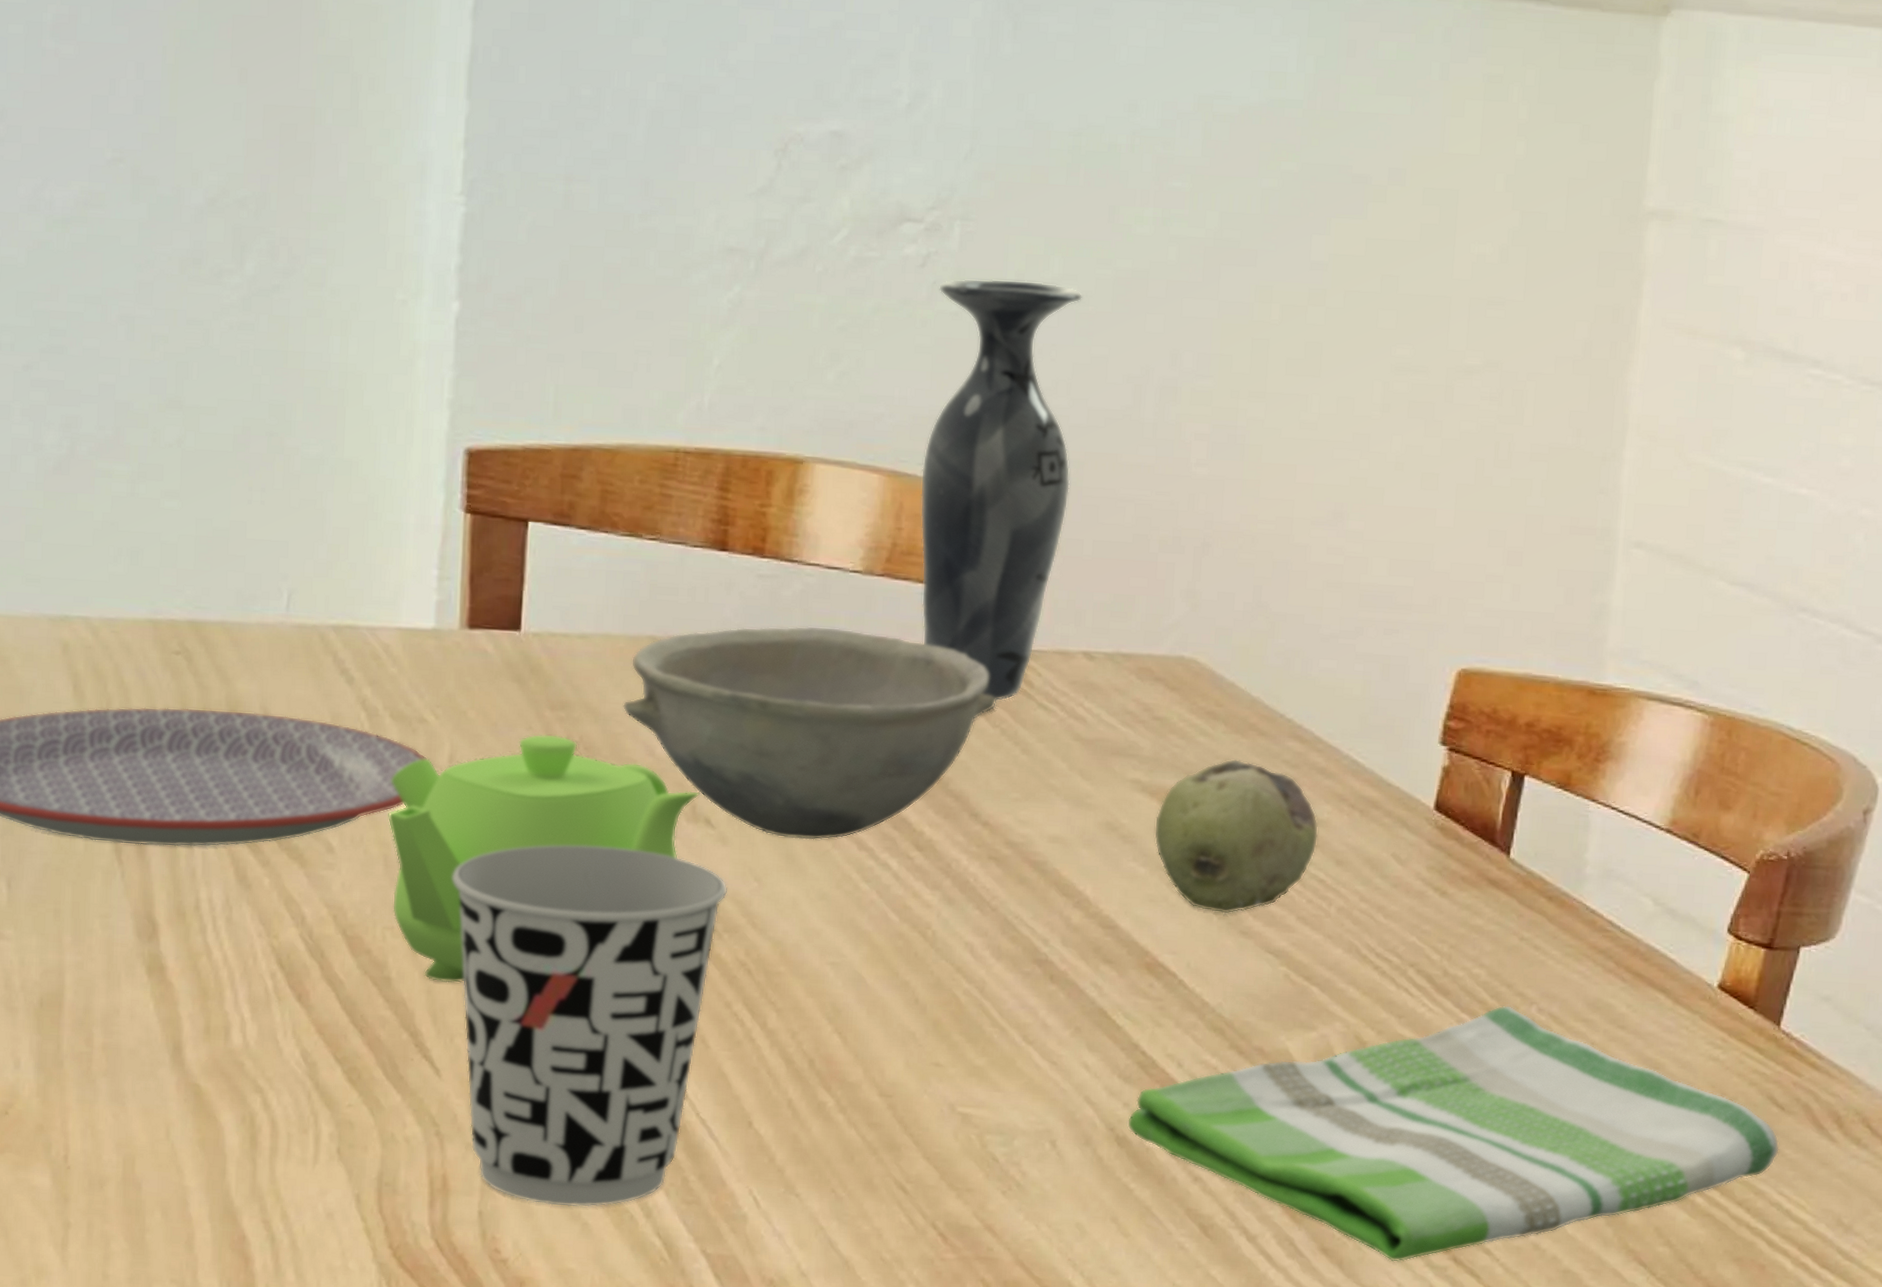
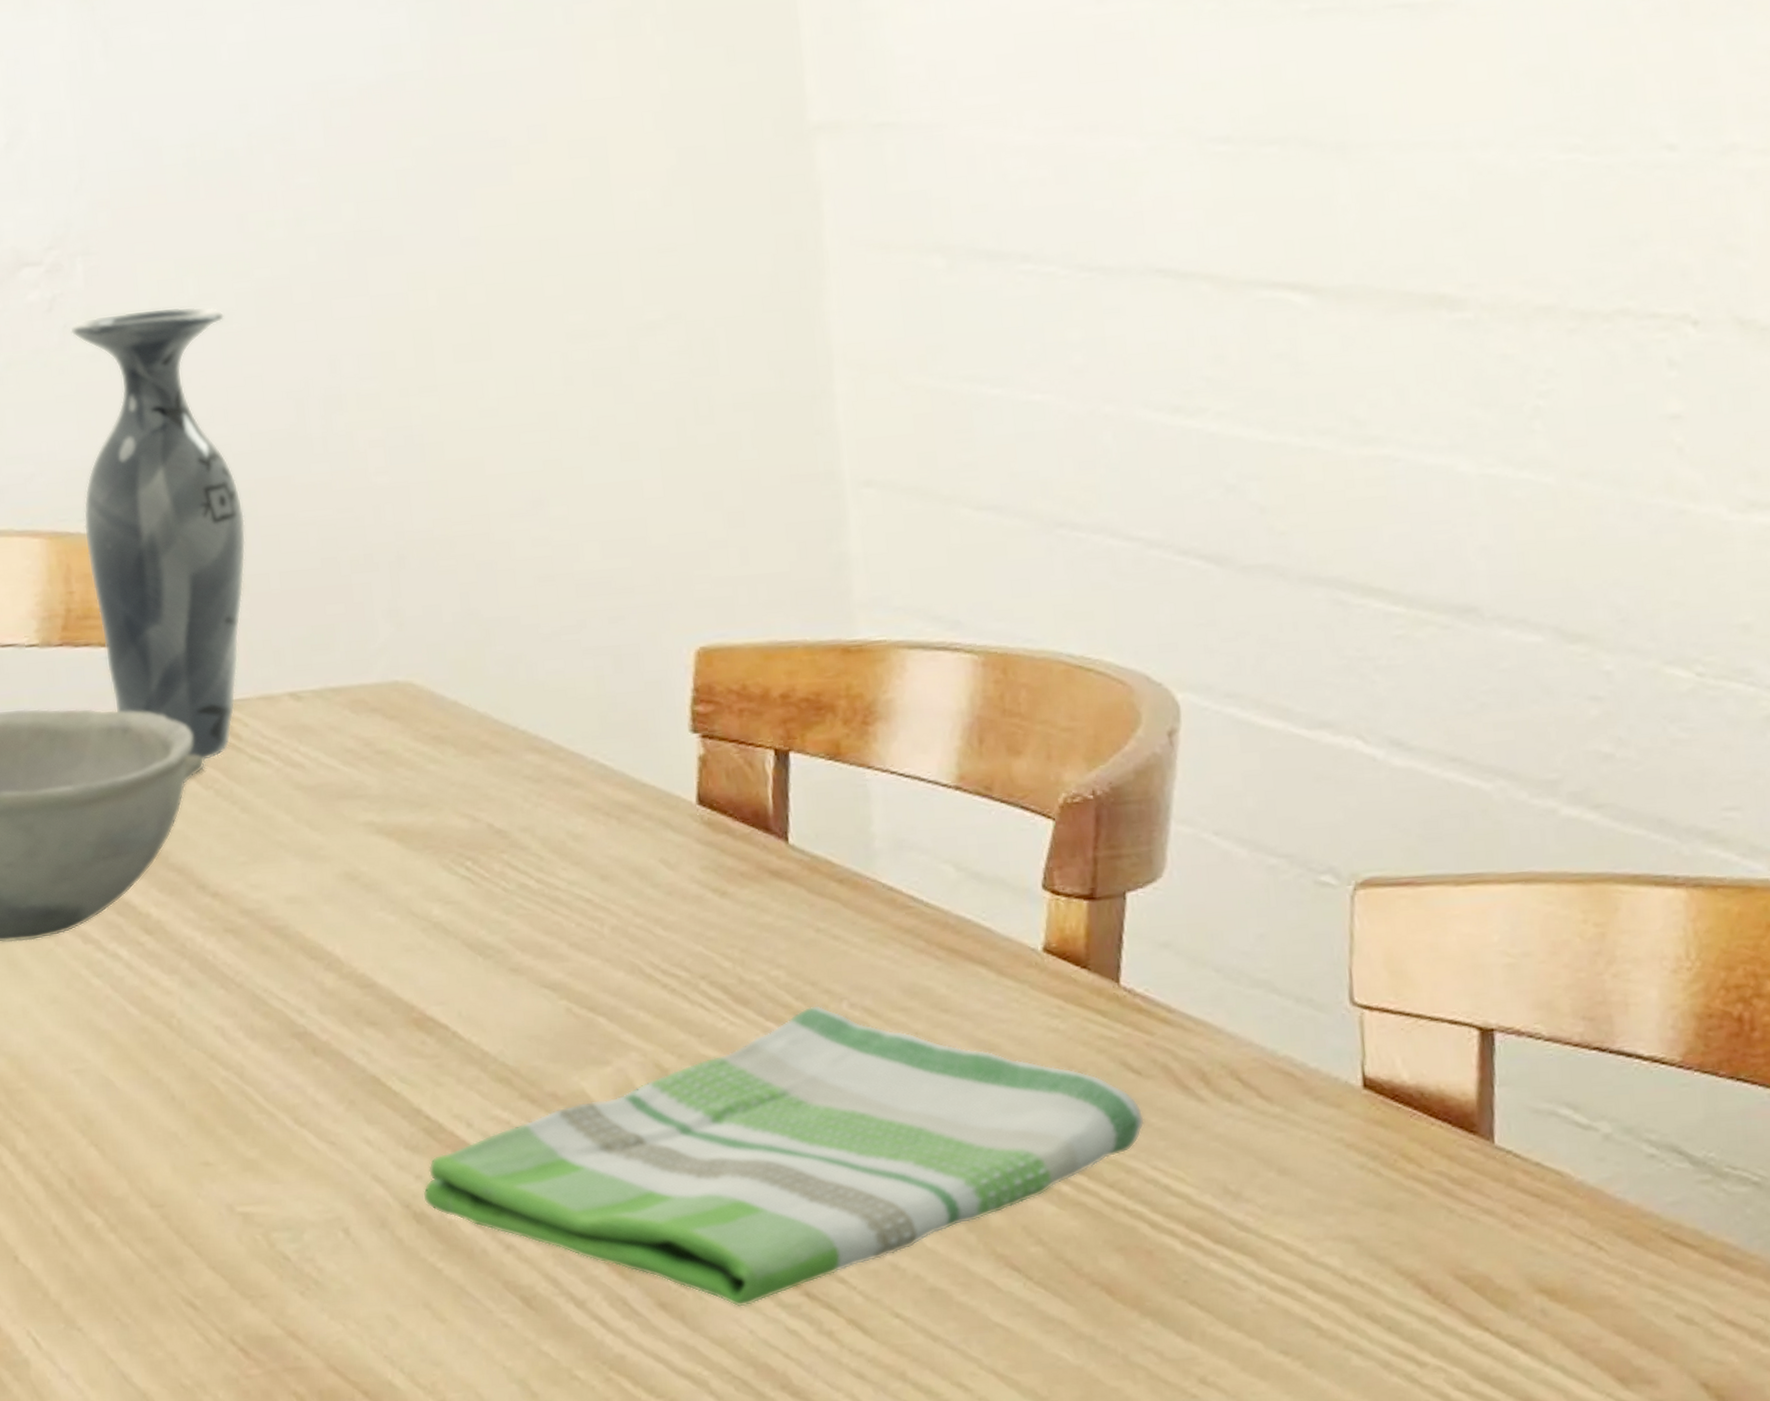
fruit: present [1154,758,1319,914] -> none [396,782,577,953]

